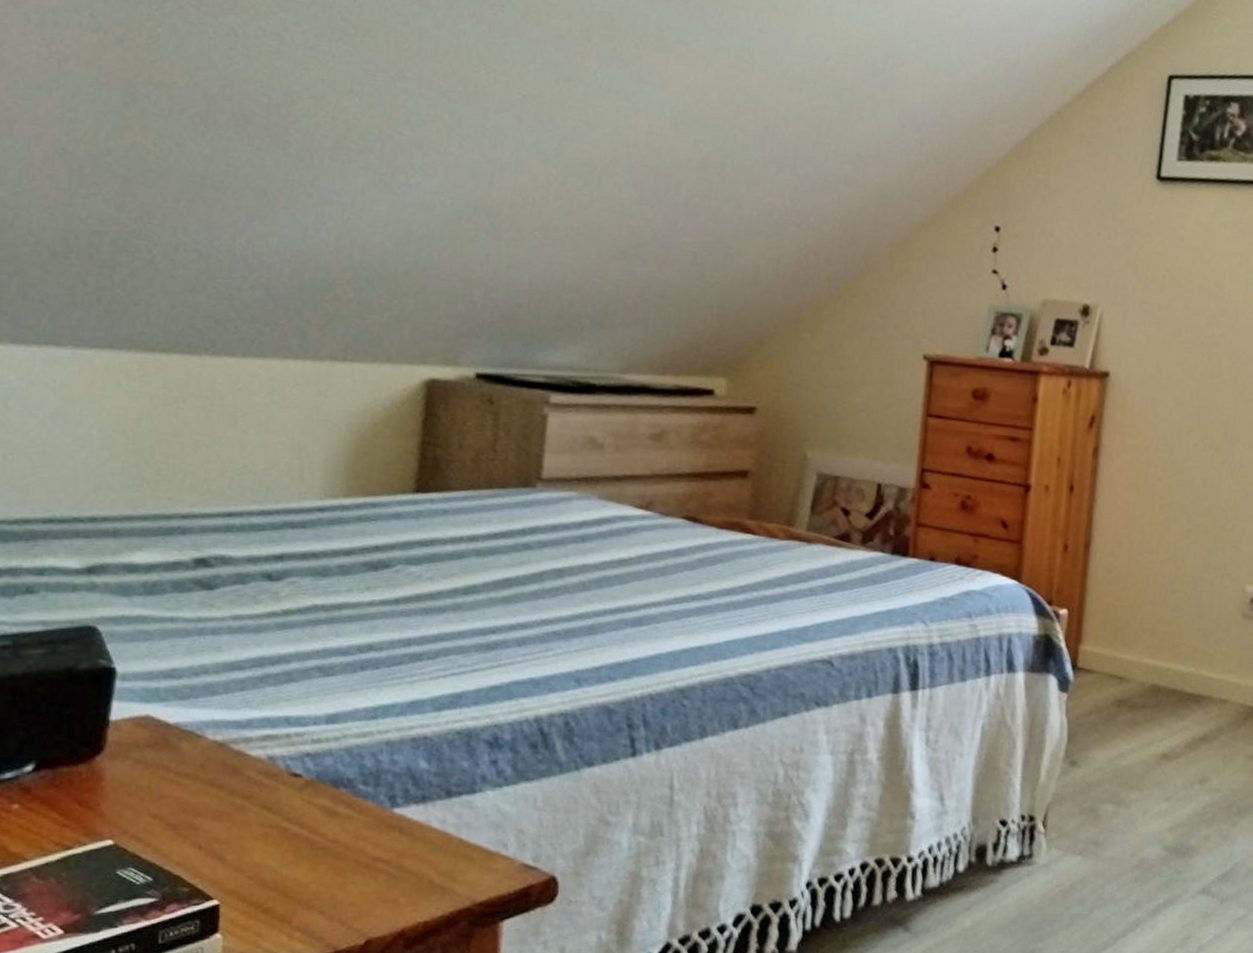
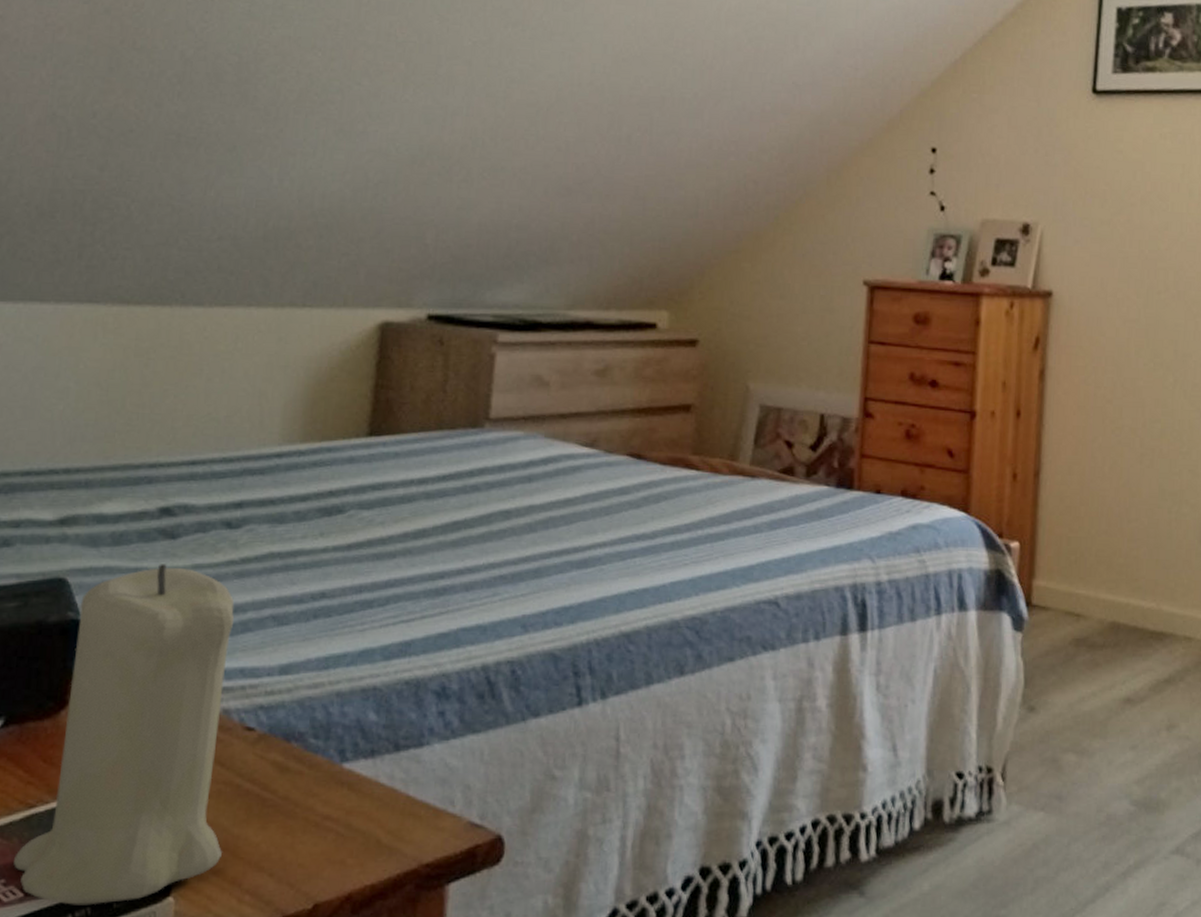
candle: none [52,614,277,942] -> present [14,564,234,905]

